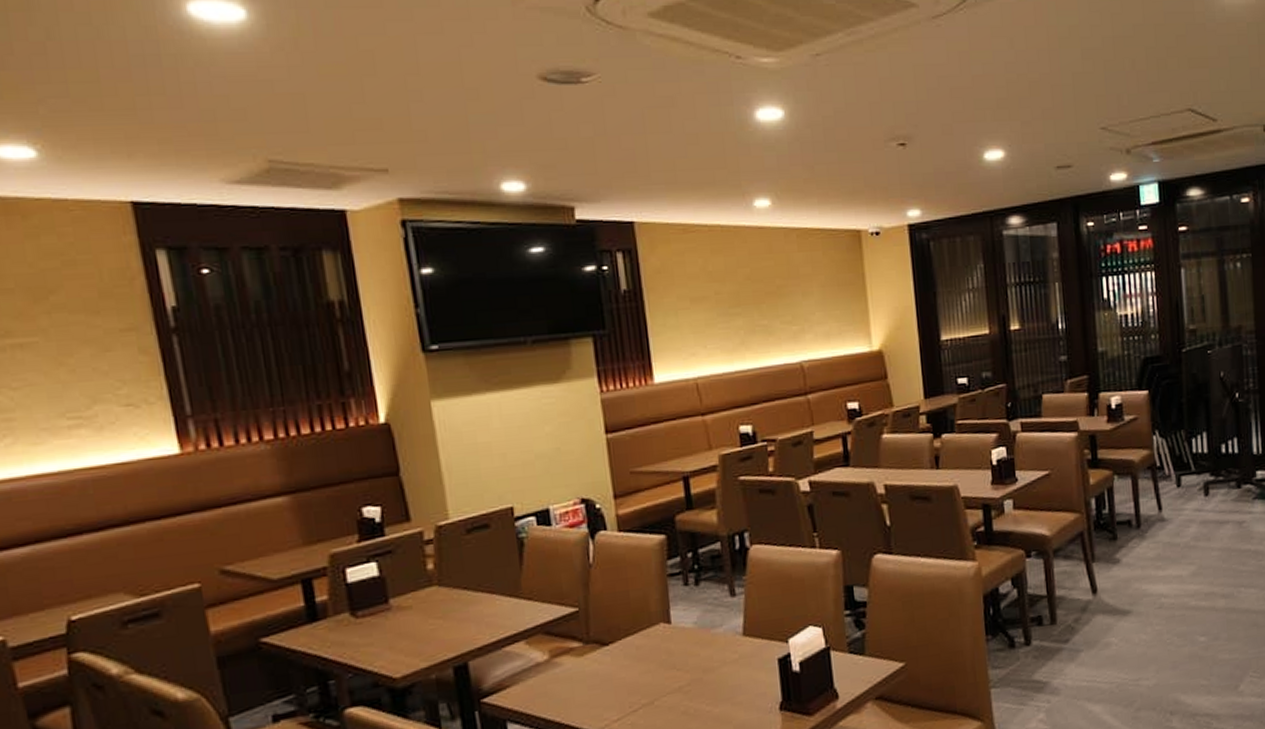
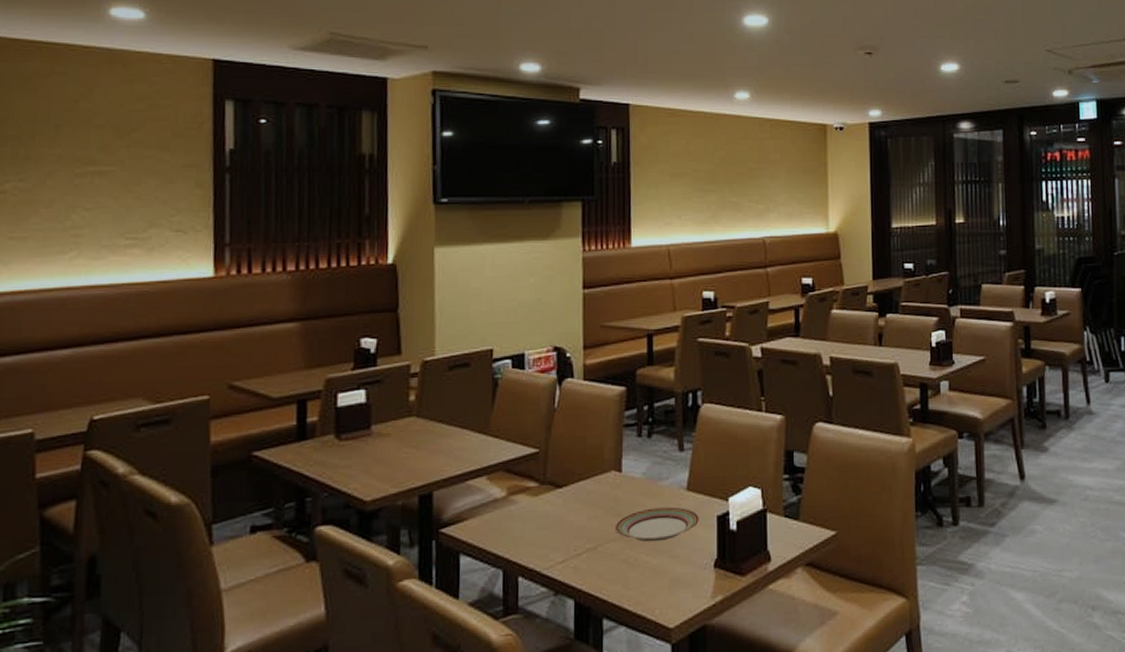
plate: none [670,653,760,692] -> present [614,507,699,542]

